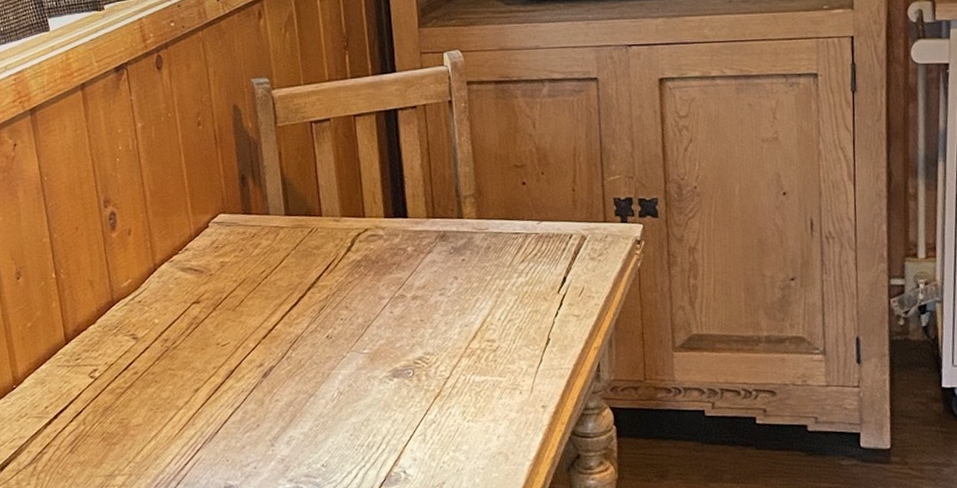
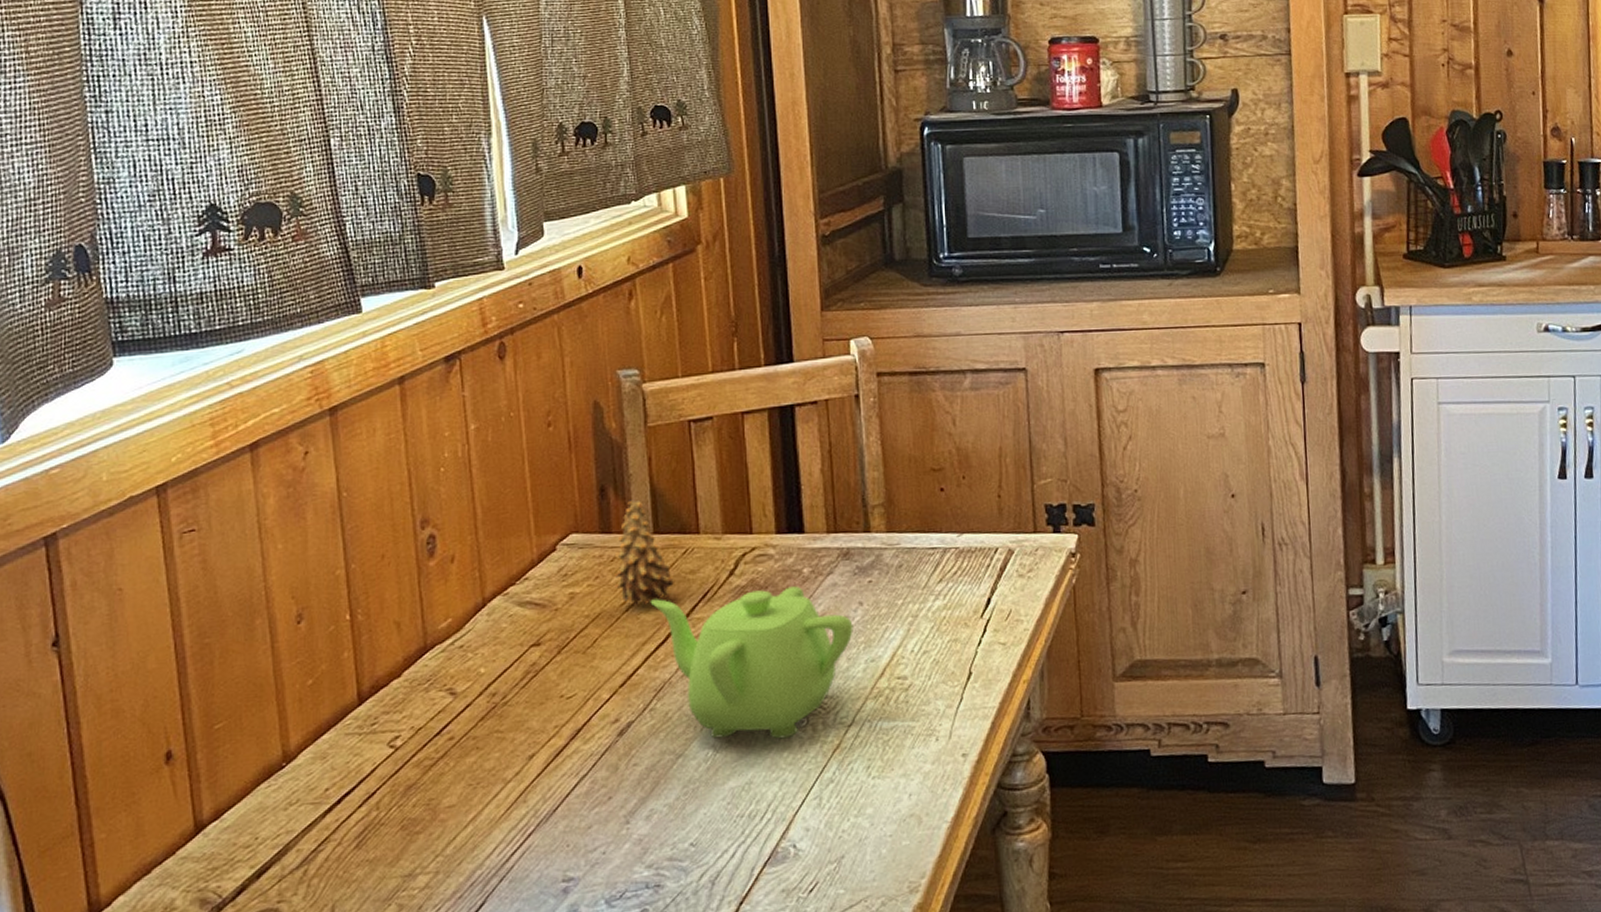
pine cone: none [255,187,303,273] -> present [614,500,674,605]
teapot: none [284,262,450,386] -> present [650,586,853,739]

